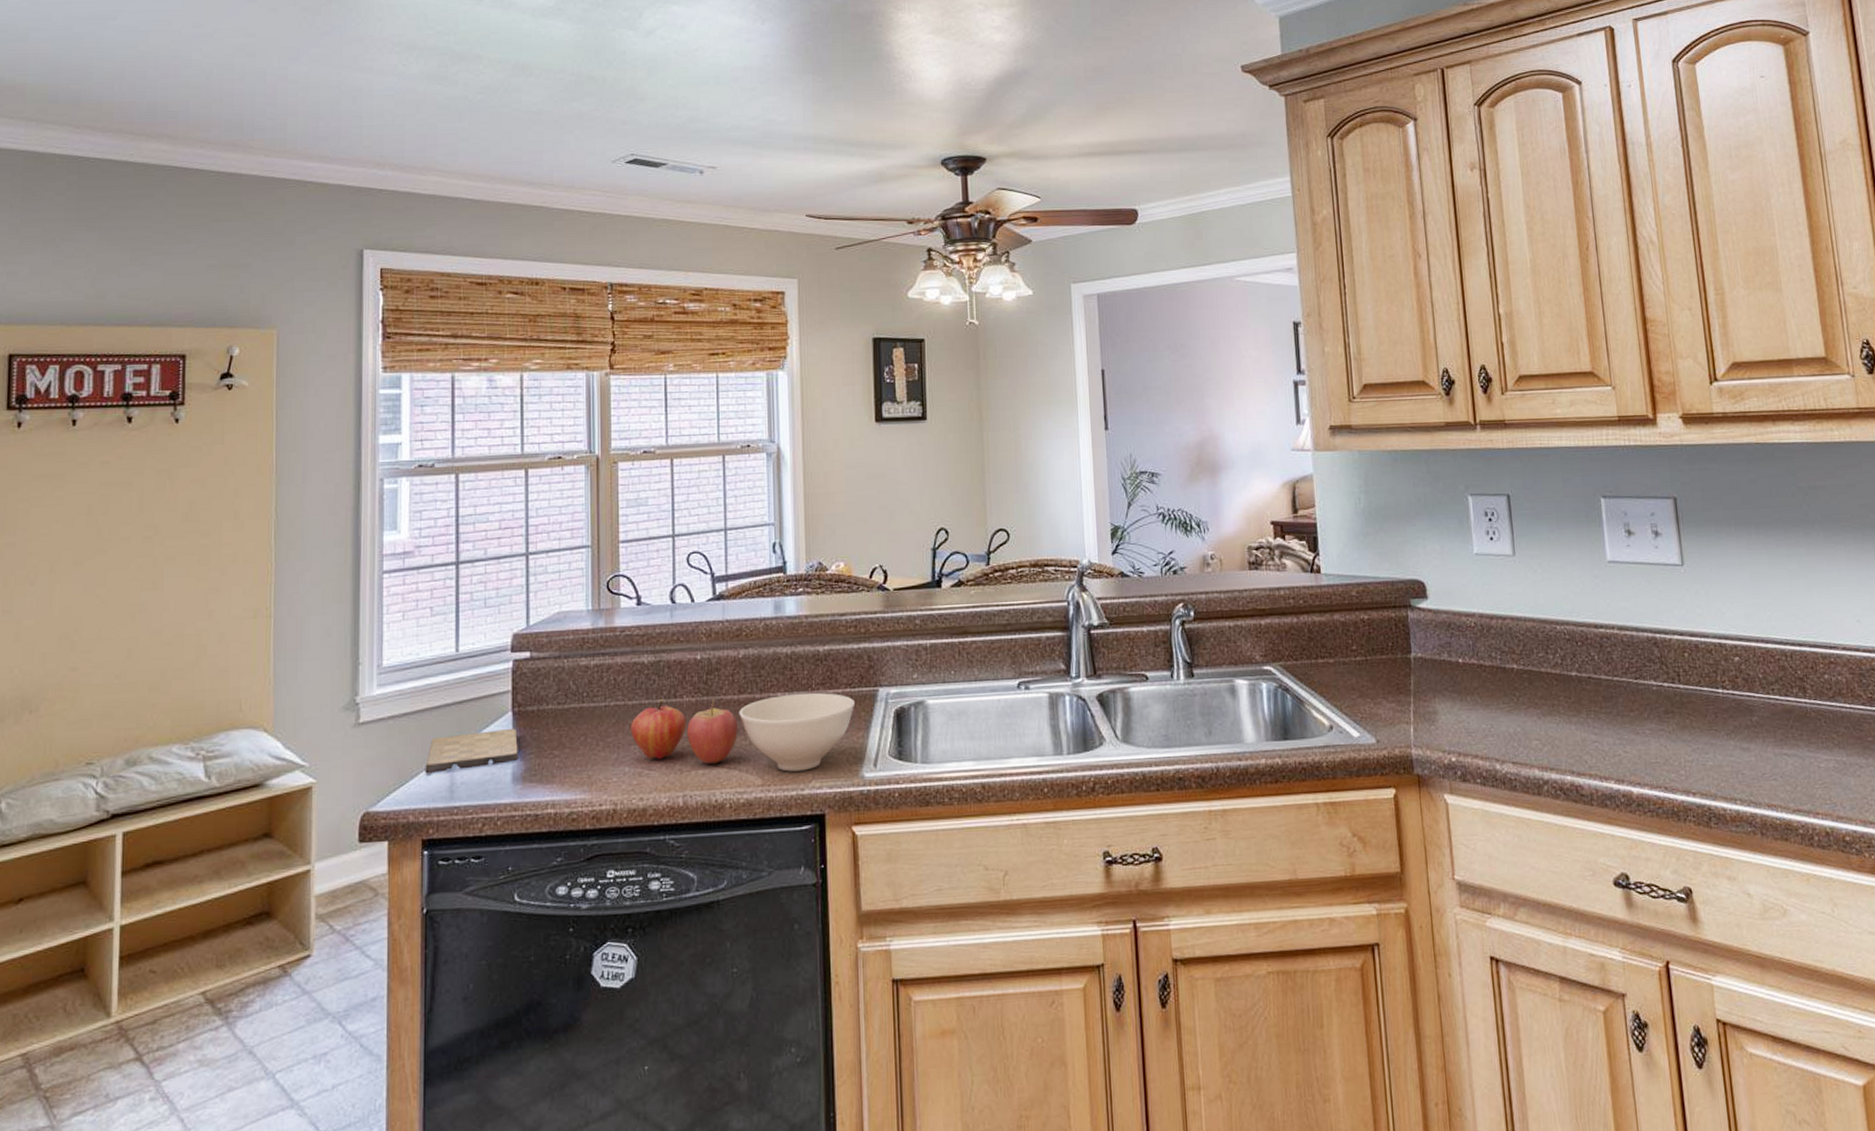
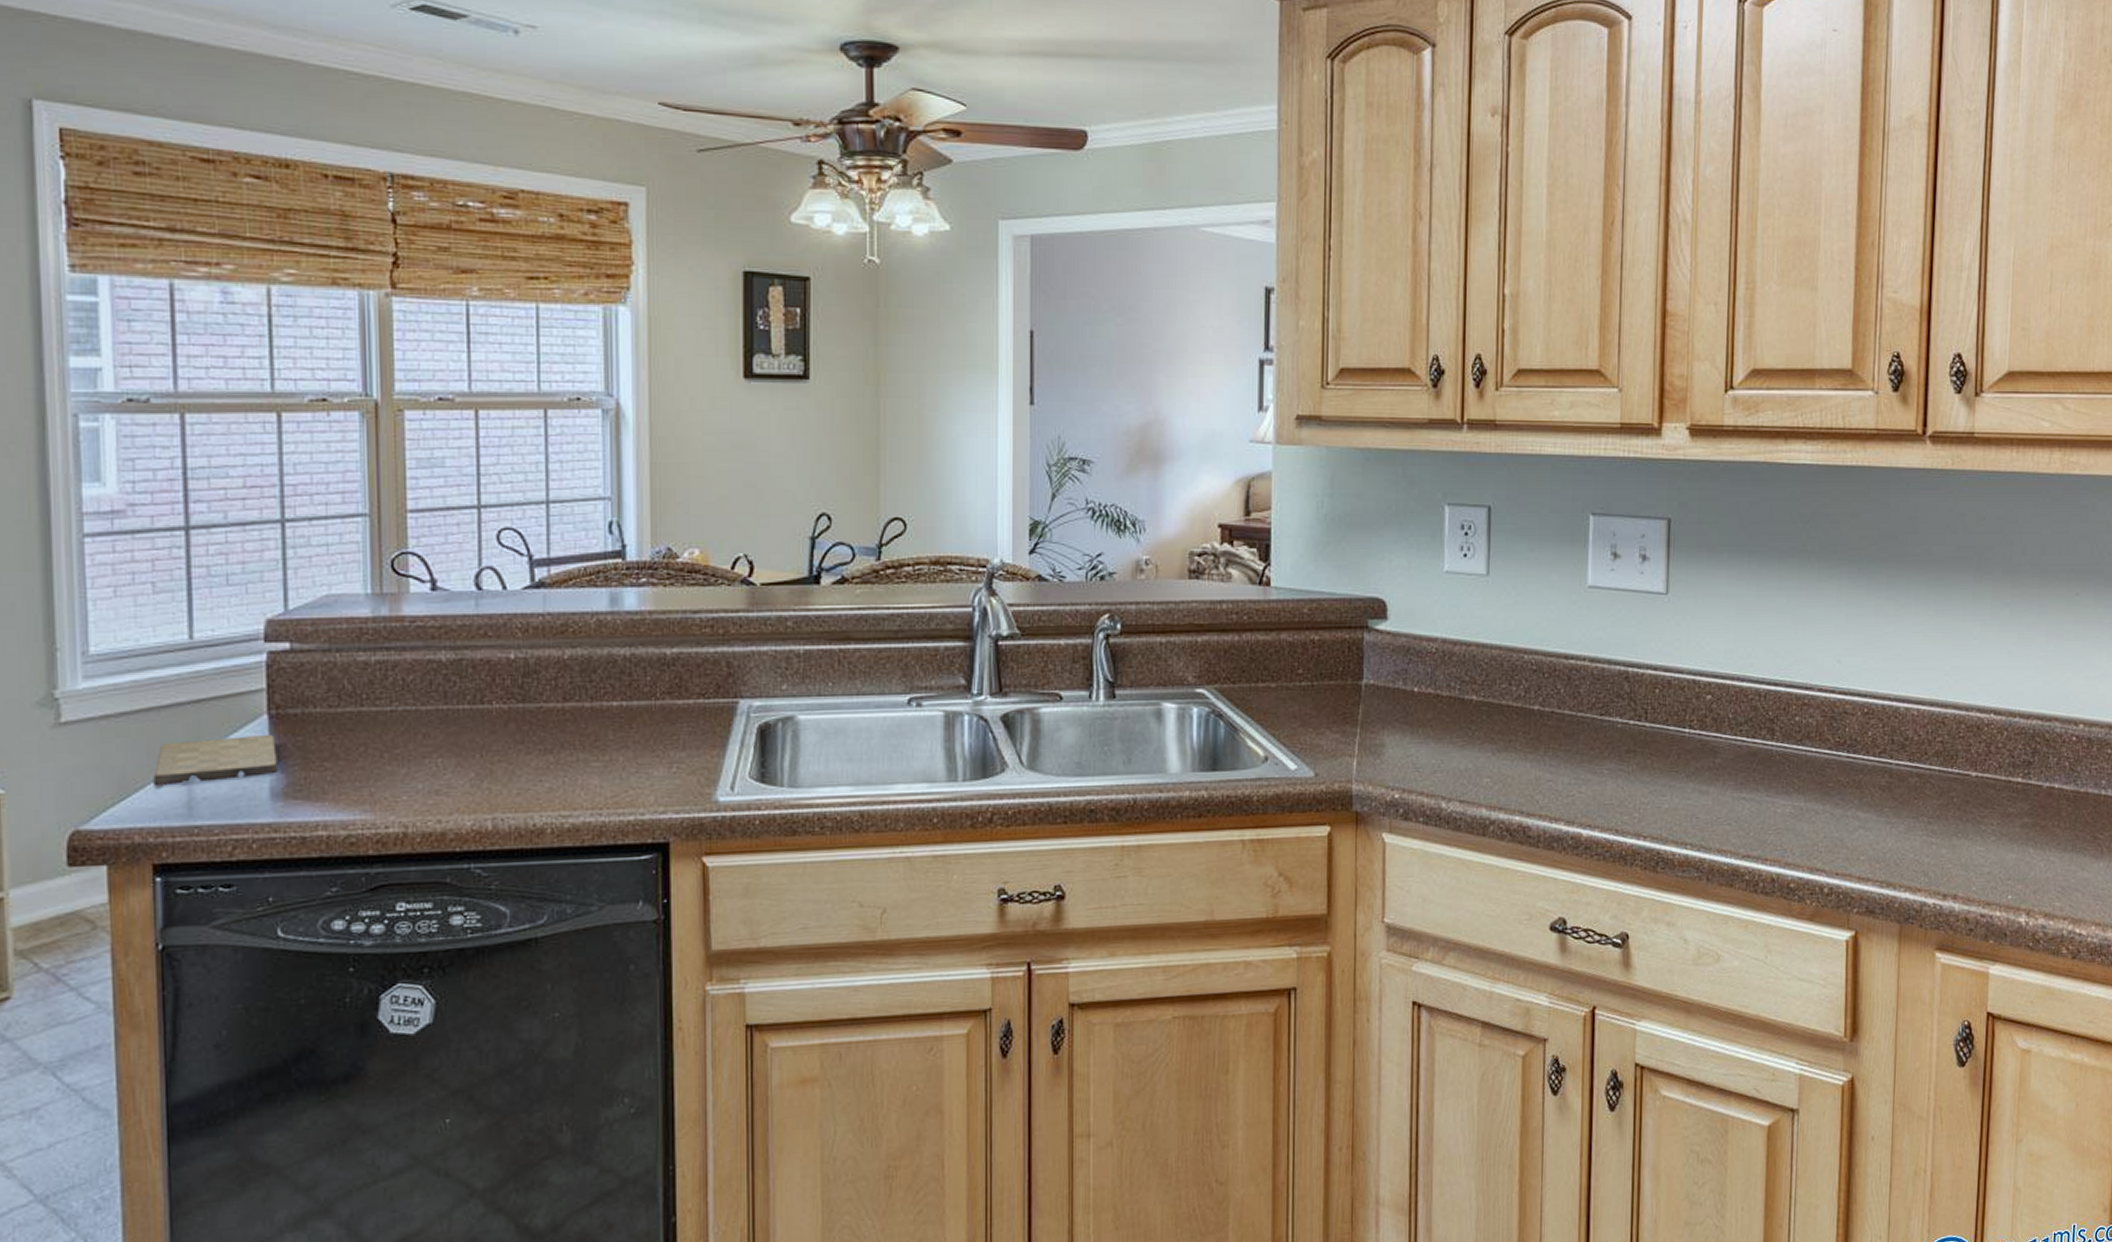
fruit: present [630,699,687,760] -> none [424,705,497,776]
fruit: present [687,697,738,764] -> none [497,704,562,783]
bowl: present [739,692,856,772] -> none [564,702,710,794]

